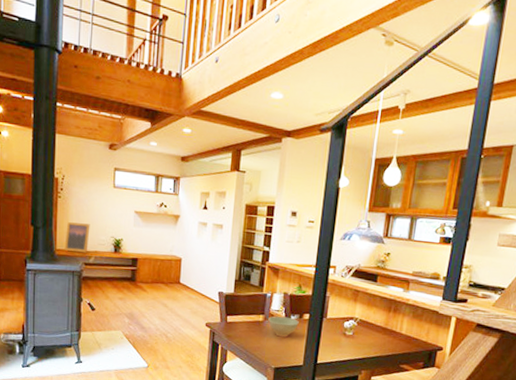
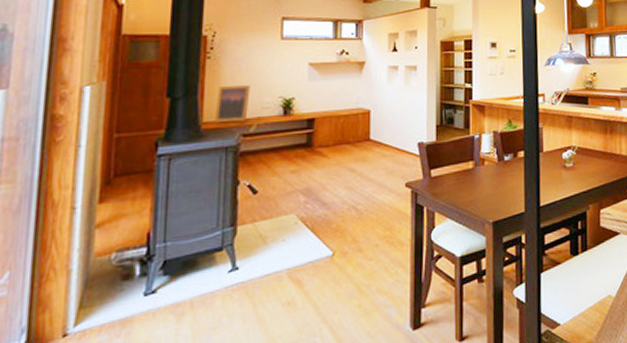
bowl: present [268,316,299,338] -> none [479,158,514,184]

